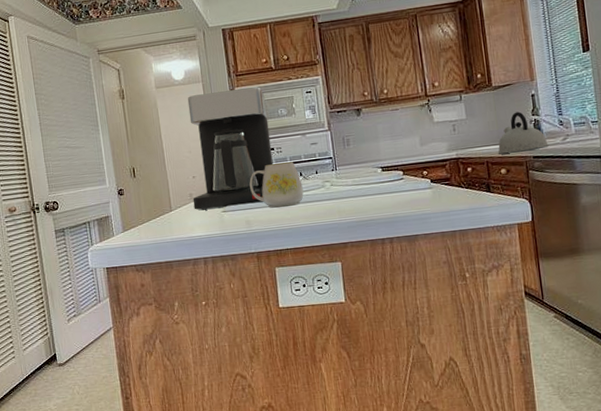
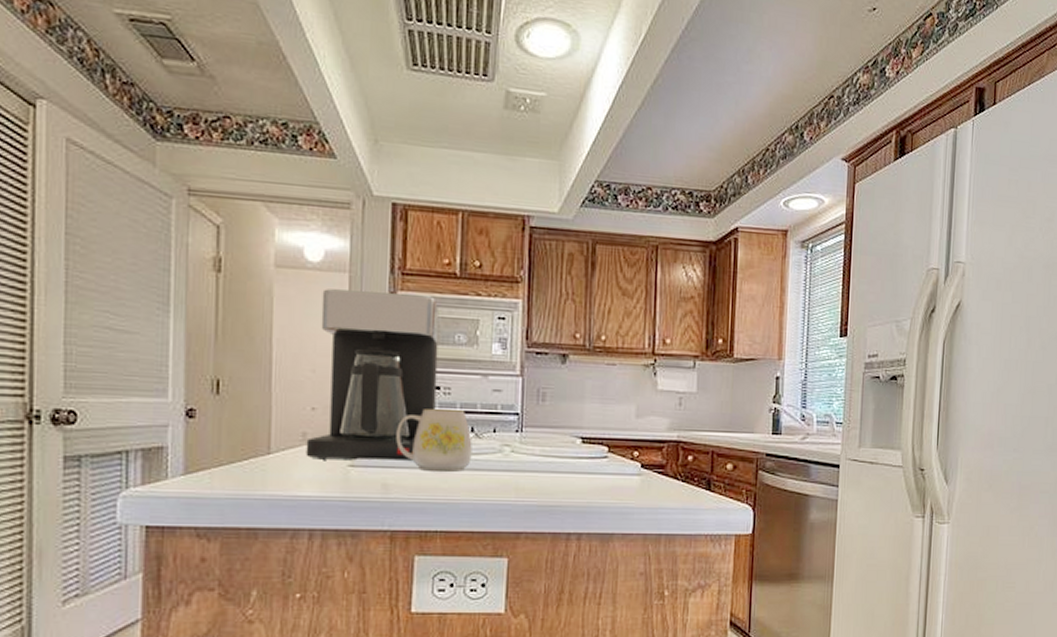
kettle: present [497,111,550,155] -> none [726,395,787,446]

